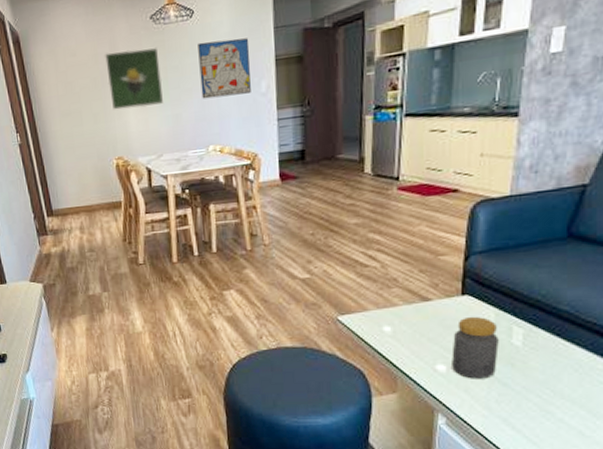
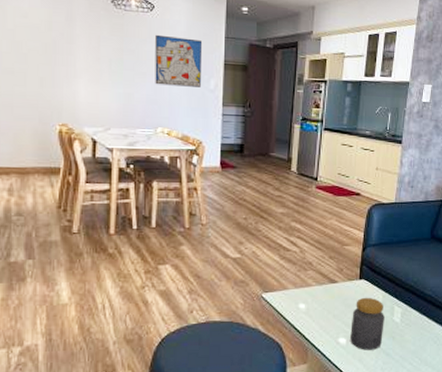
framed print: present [105,48,163,110] -> none [60,22,117,81]

